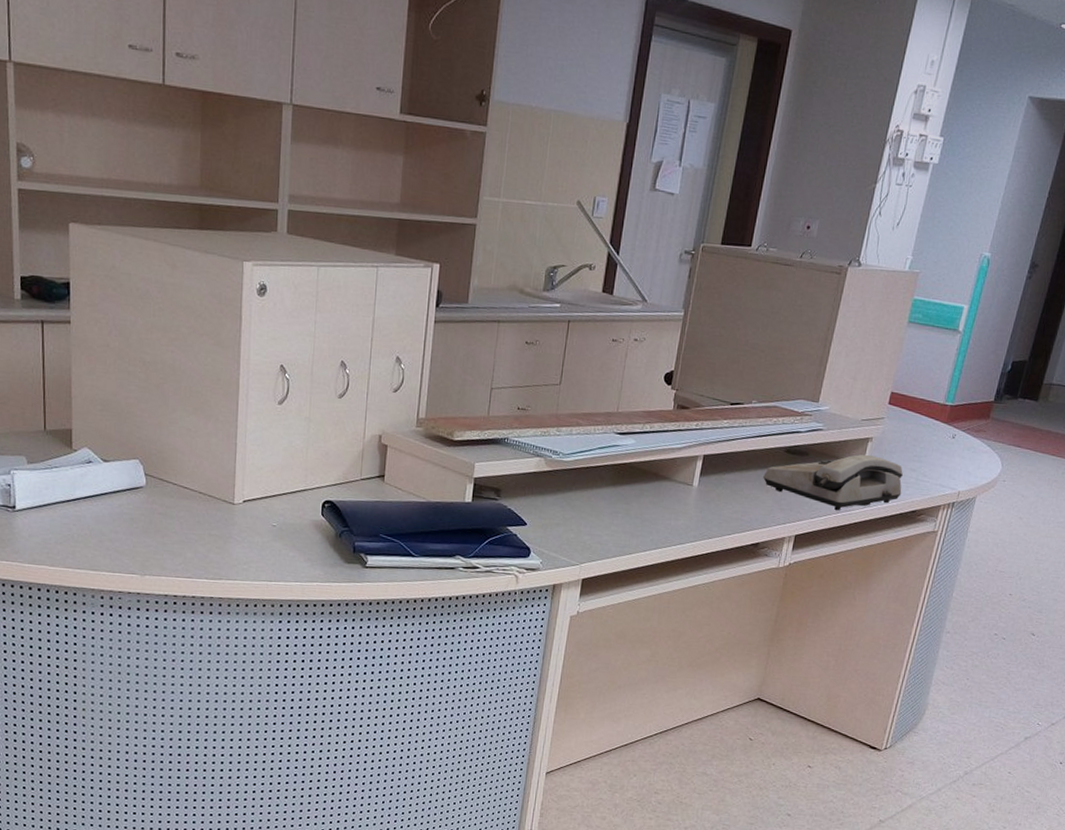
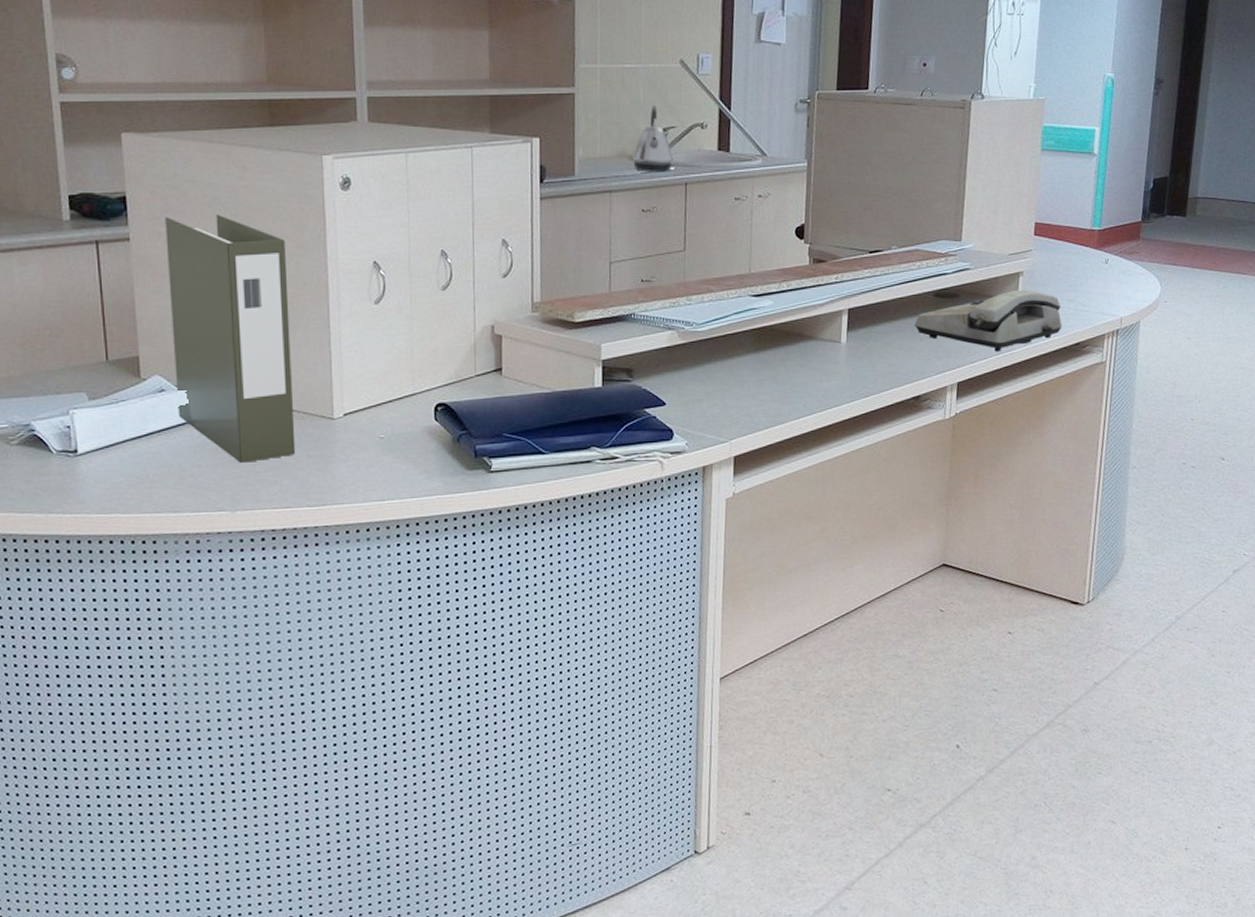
binder: none [101,305,205,534] -> present [165,215,296,463]
kettle: none [522,242,560,308] -> present [631,104,673,172]

